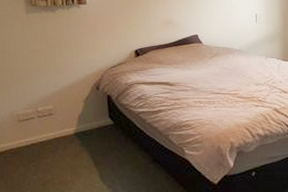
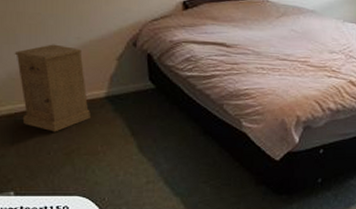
nightstand: none [6,92,63,166] -> present [14,44,91,132]

